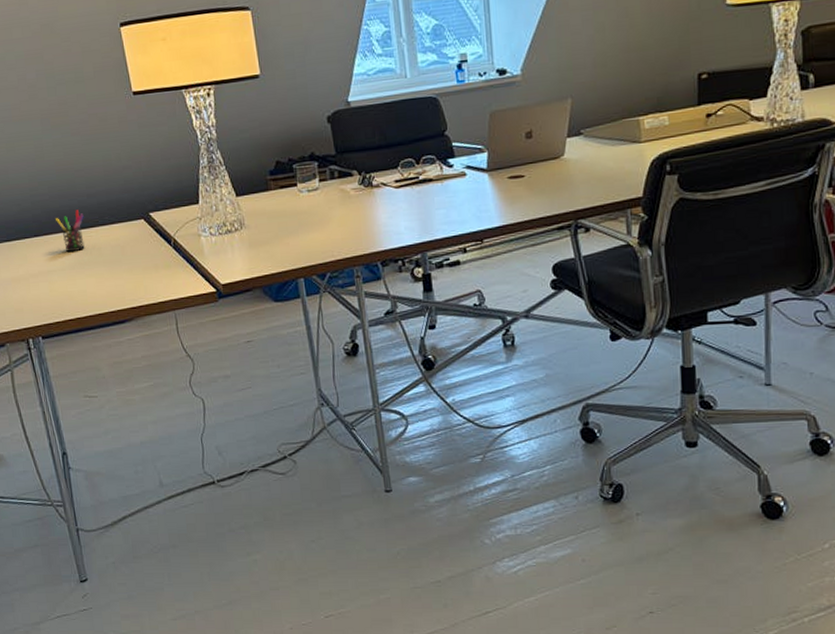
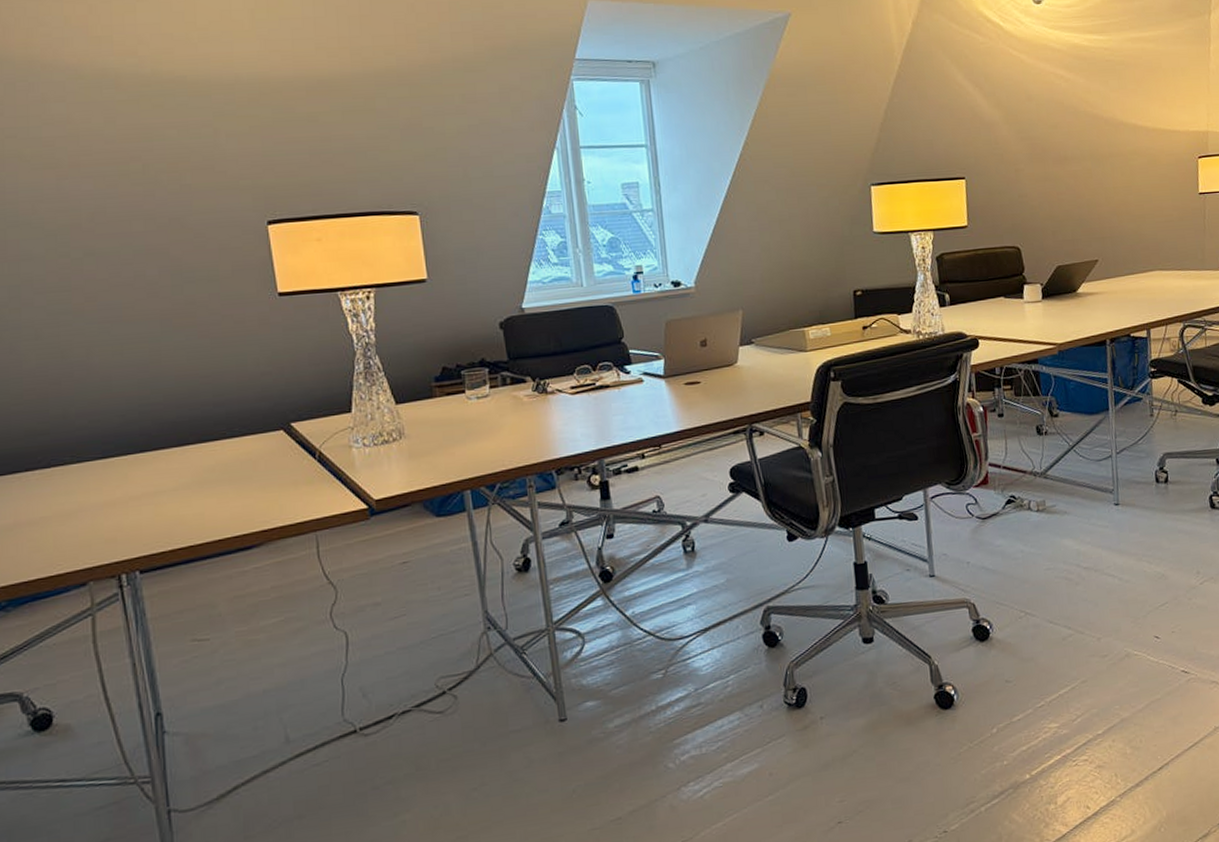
pen holder: present [54,210,85,252] -> none [169,420,208,469]

